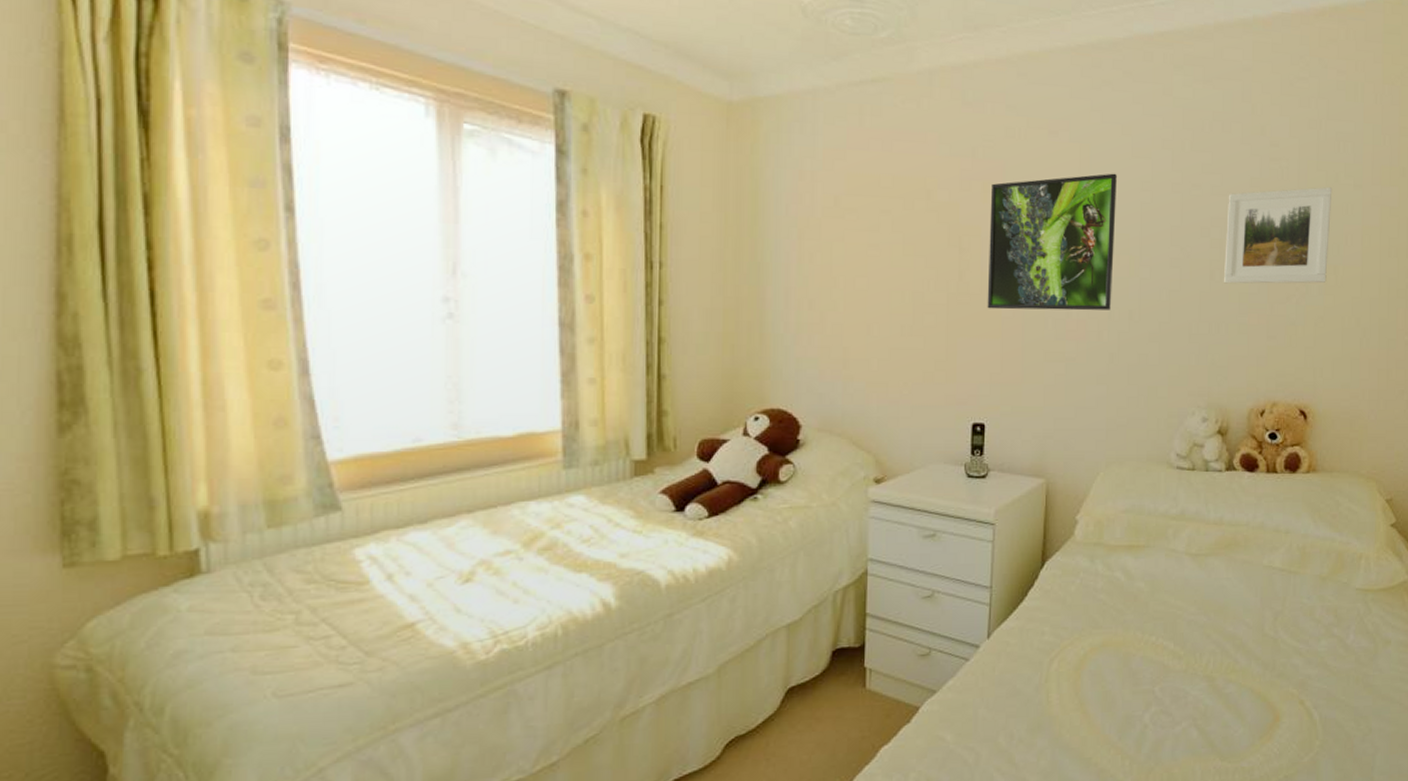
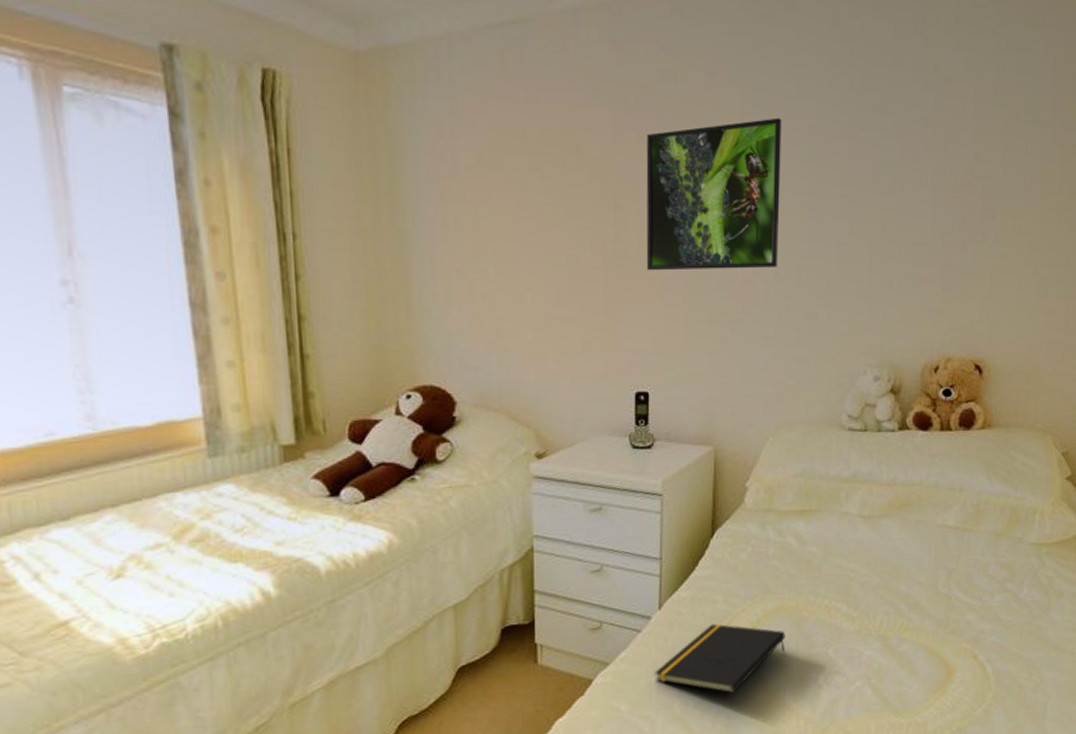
notepad: none [981,656,1112,728] -> present [655,624,785,693]
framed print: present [1224,187,1333,284] -> none [896,125,1011,234]

